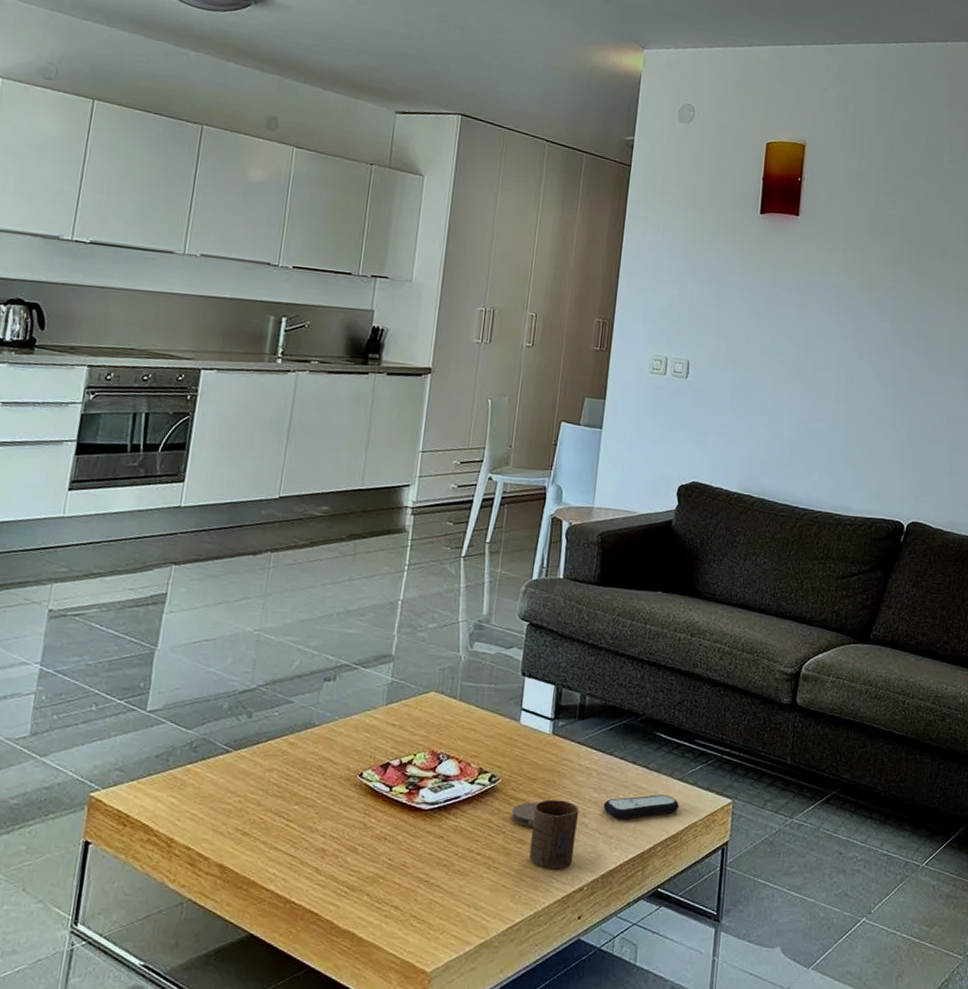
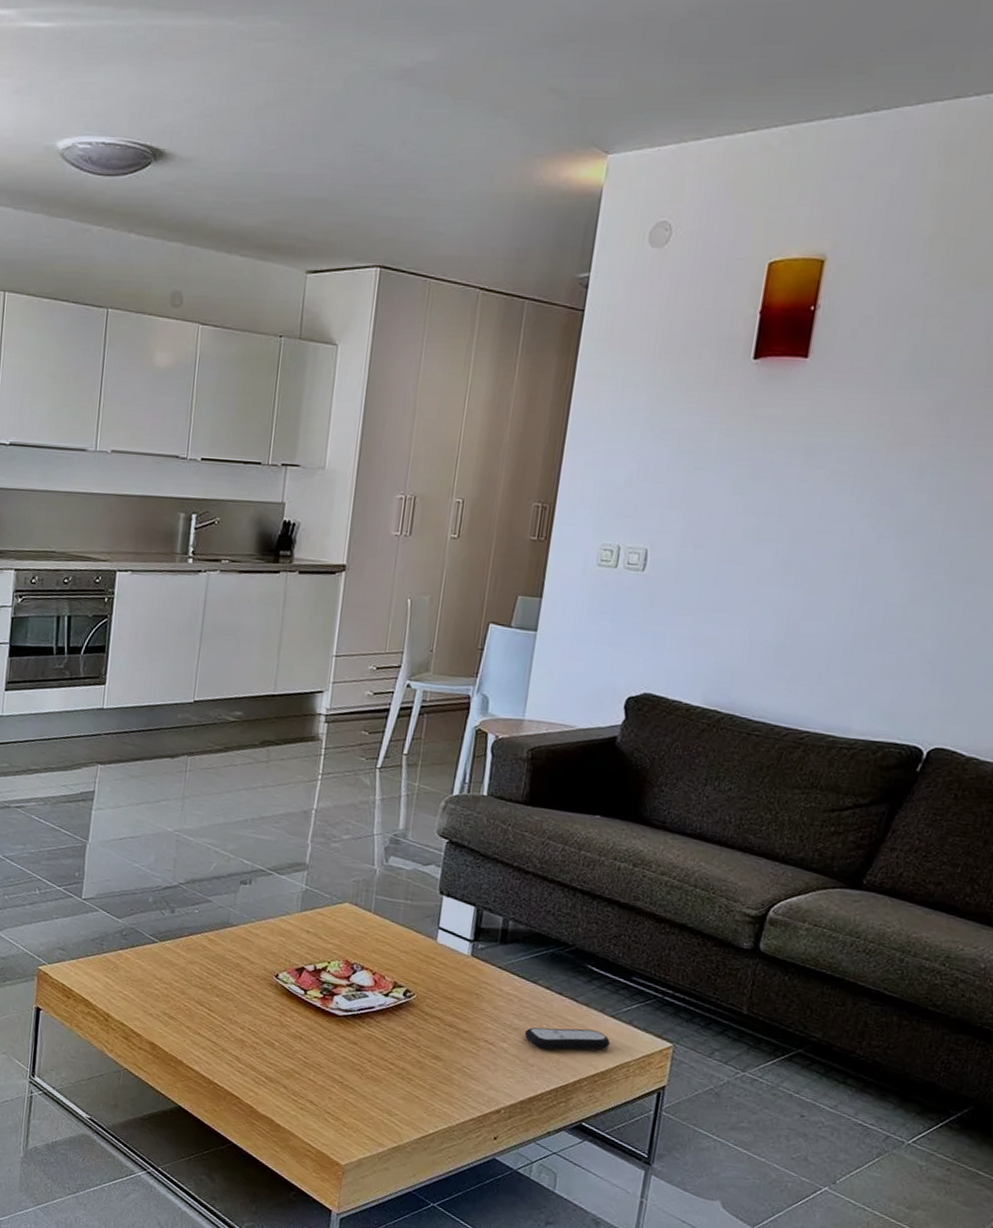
coaster: present [512,802,538,827] -> none [426,1020,455,1045]
cup: present [529,799,580,870] -> none [444,1020,499,1090]

